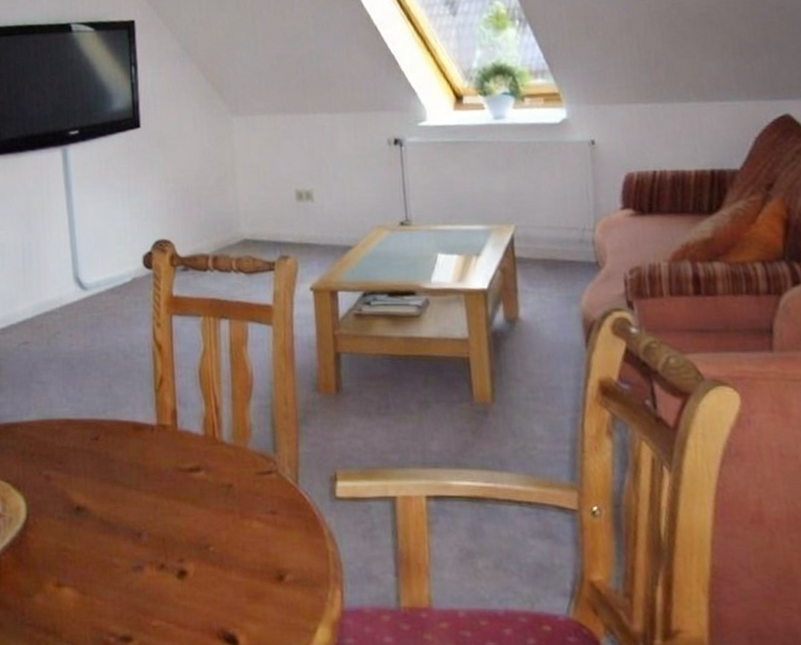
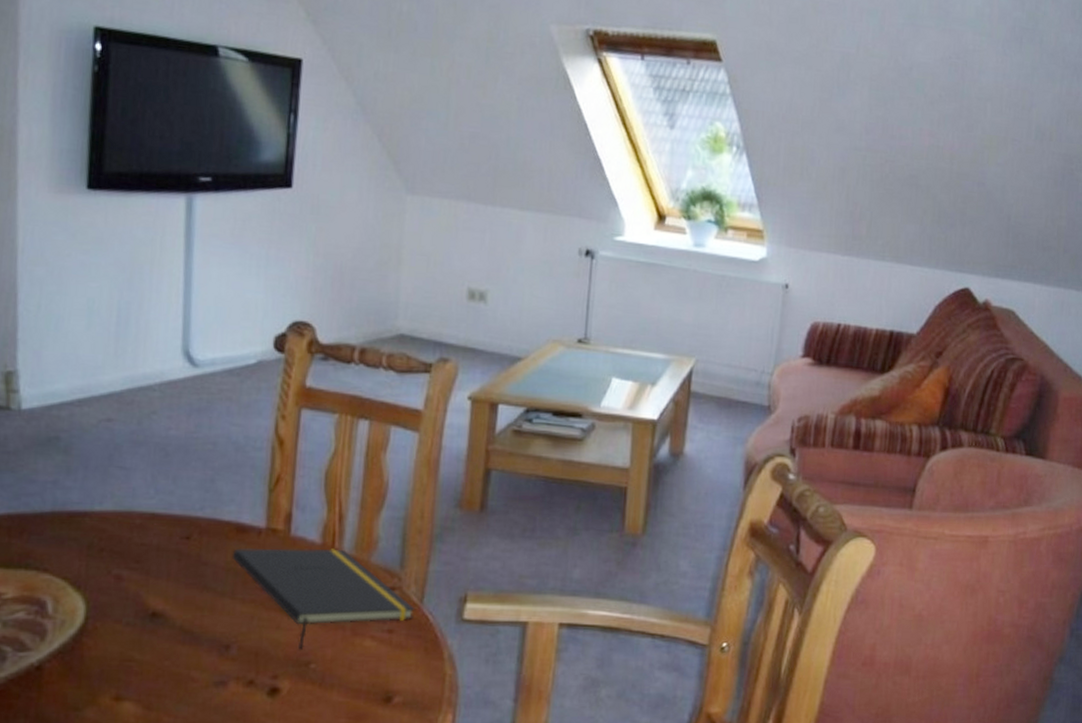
notepad: none [133,439,293,534] -> present [231,548,415,650]

